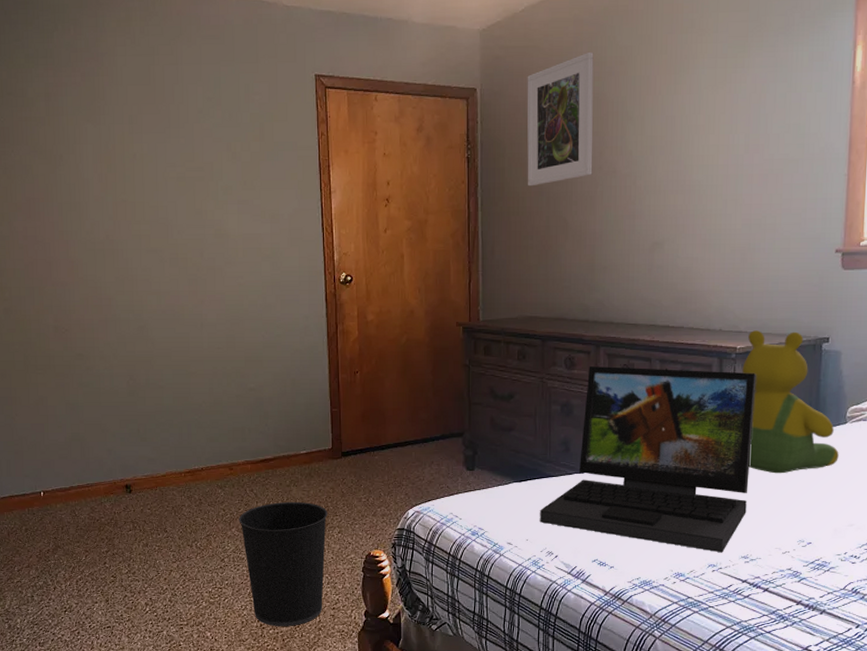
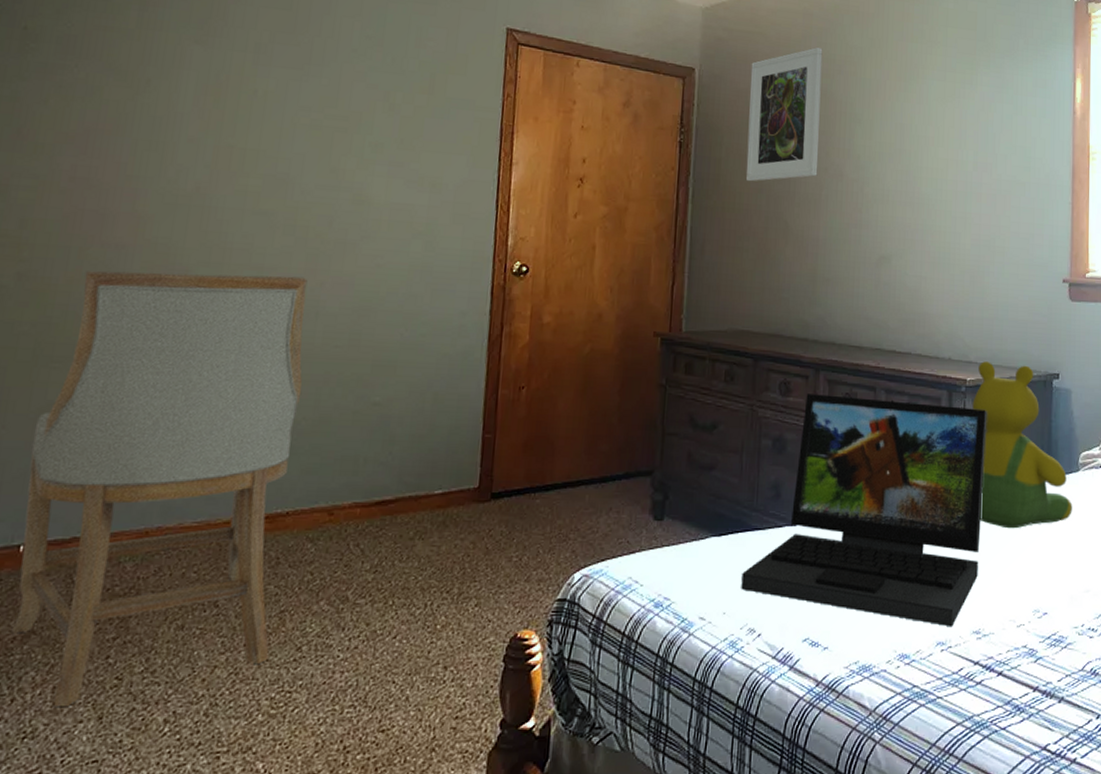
chair: none [35,297,204,593] -> present [11,270,308,706]
wastebasket: present [238,501,328,626] -> none [331,561,463,748]

